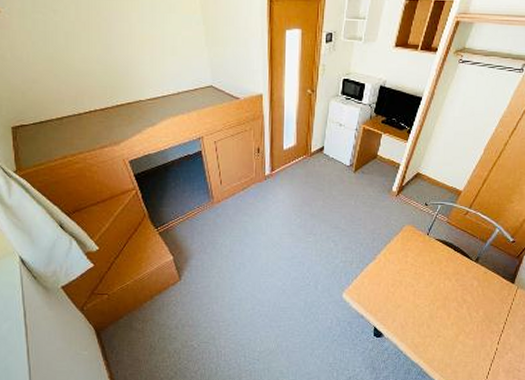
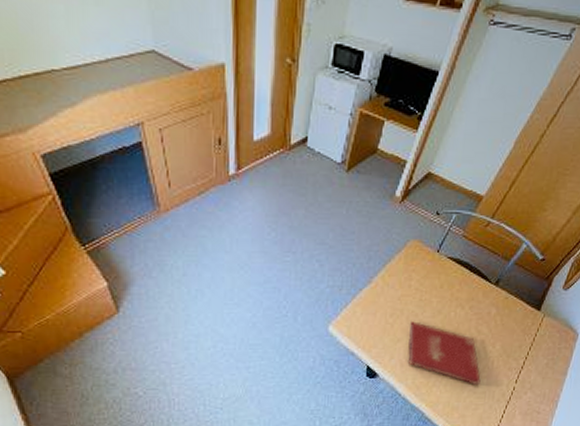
book: none [407,291,468,346] -> present [407,321,481,386]

